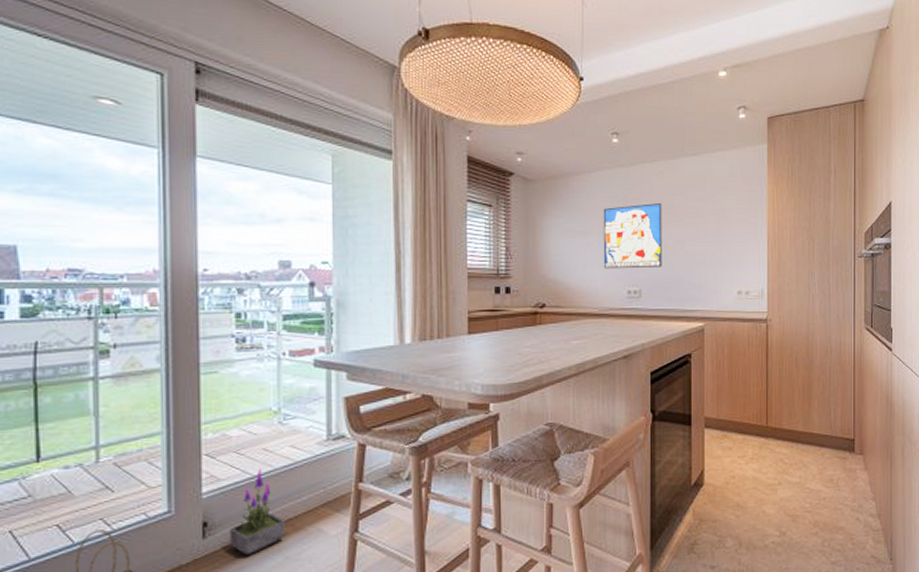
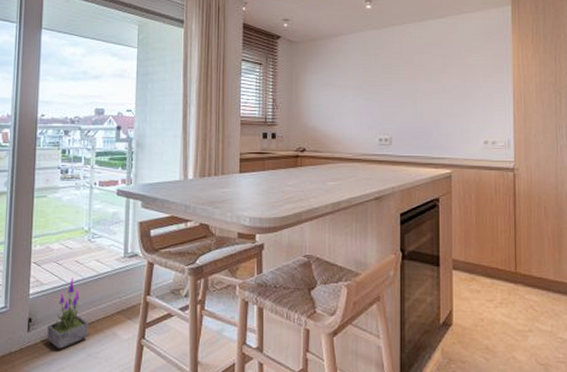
wall art: present [603,203,662,269] -> none [357,61,411,119]

